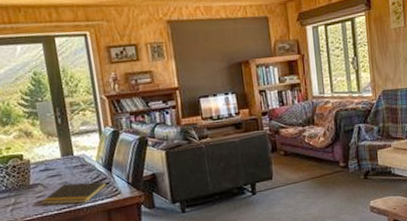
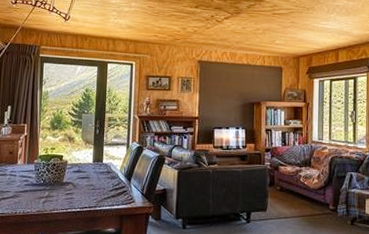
notepad: present [41,181,107,205] -> none [68,186,124,206]

